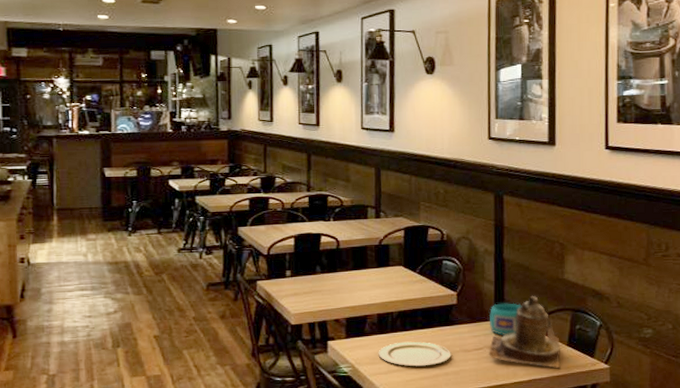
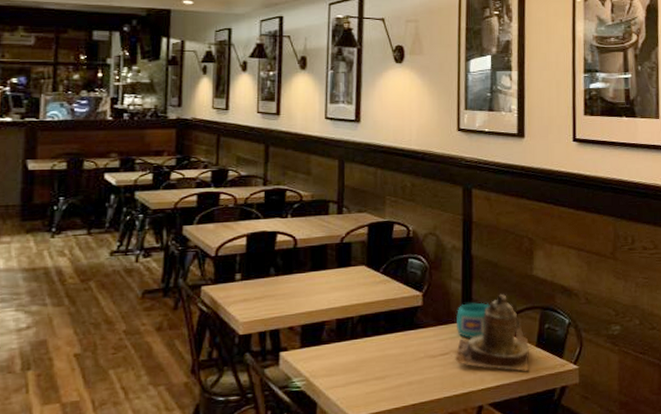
plate: present [378,341,451,367] -> none [336,348,416,377]

